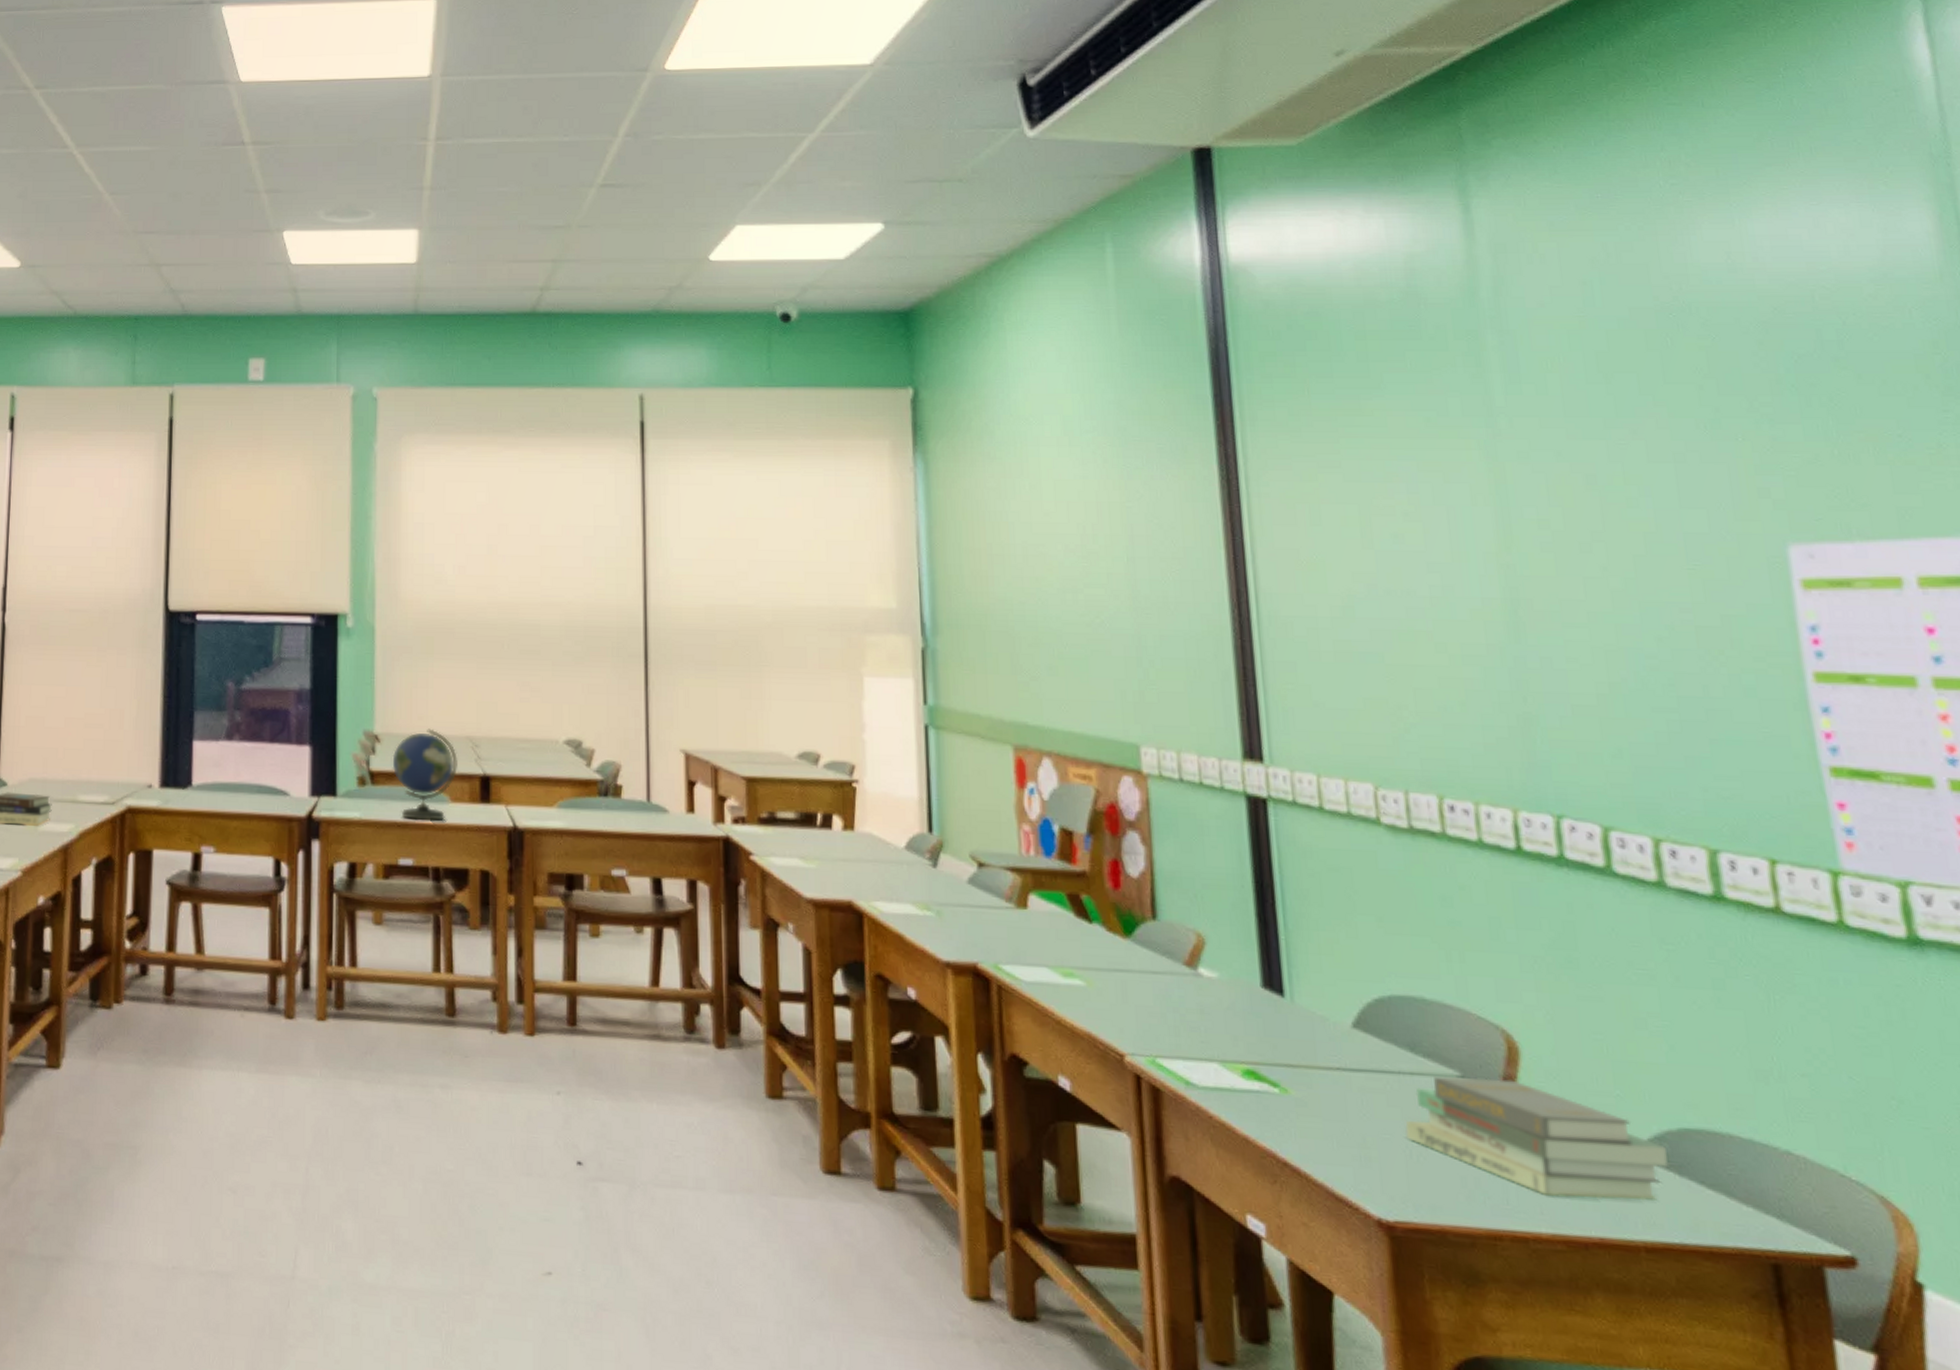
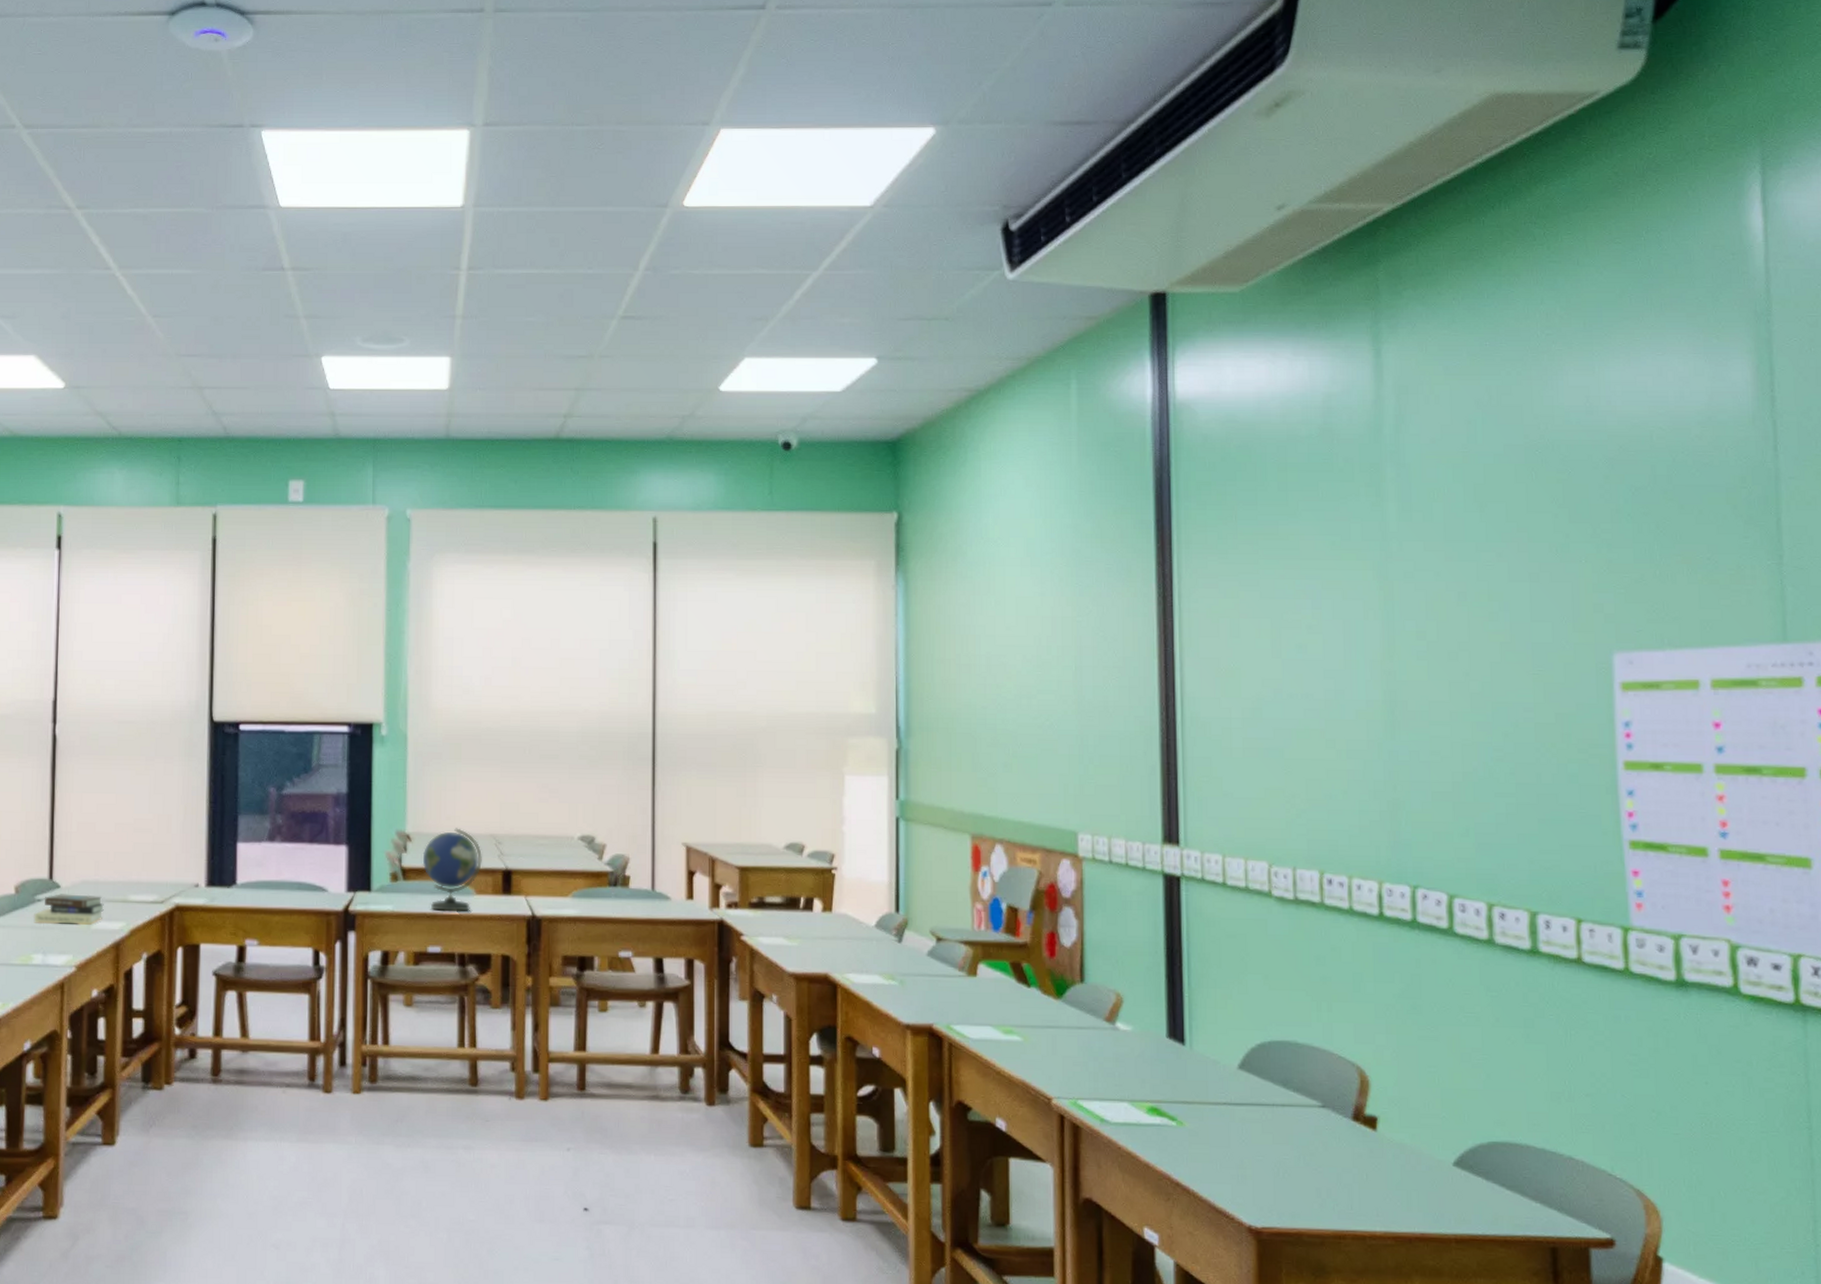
books: present [1405,1075,1669,1201] -> none [1275,1106,1479,1202]

